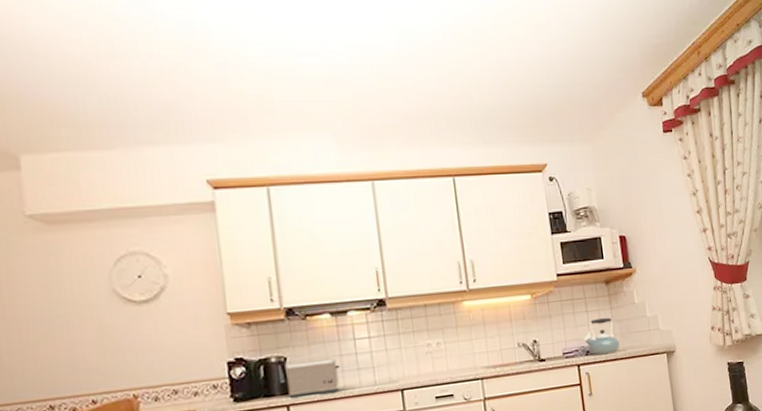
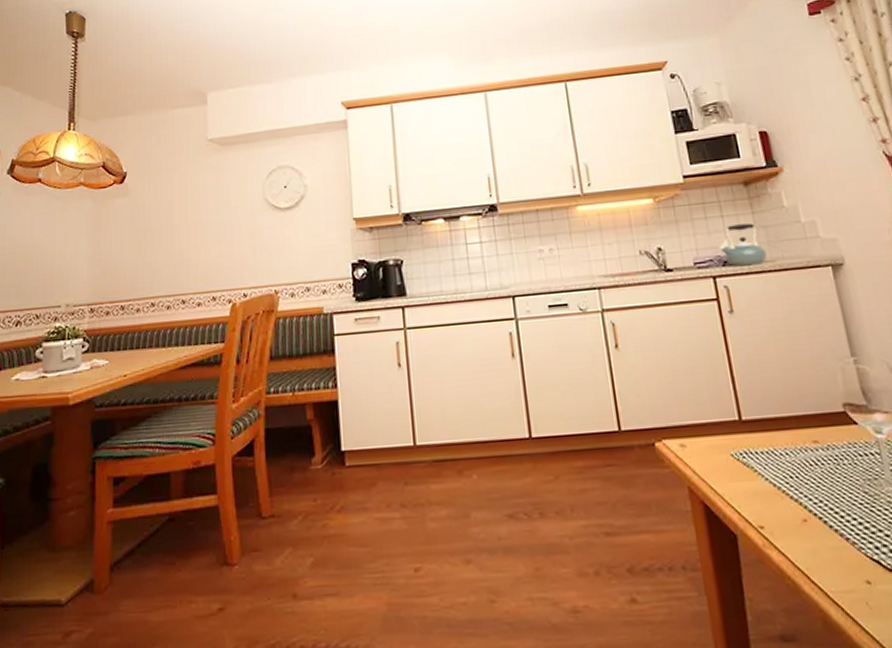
toaster: present [285,358,340,399] -> none [402,262,452,301]

